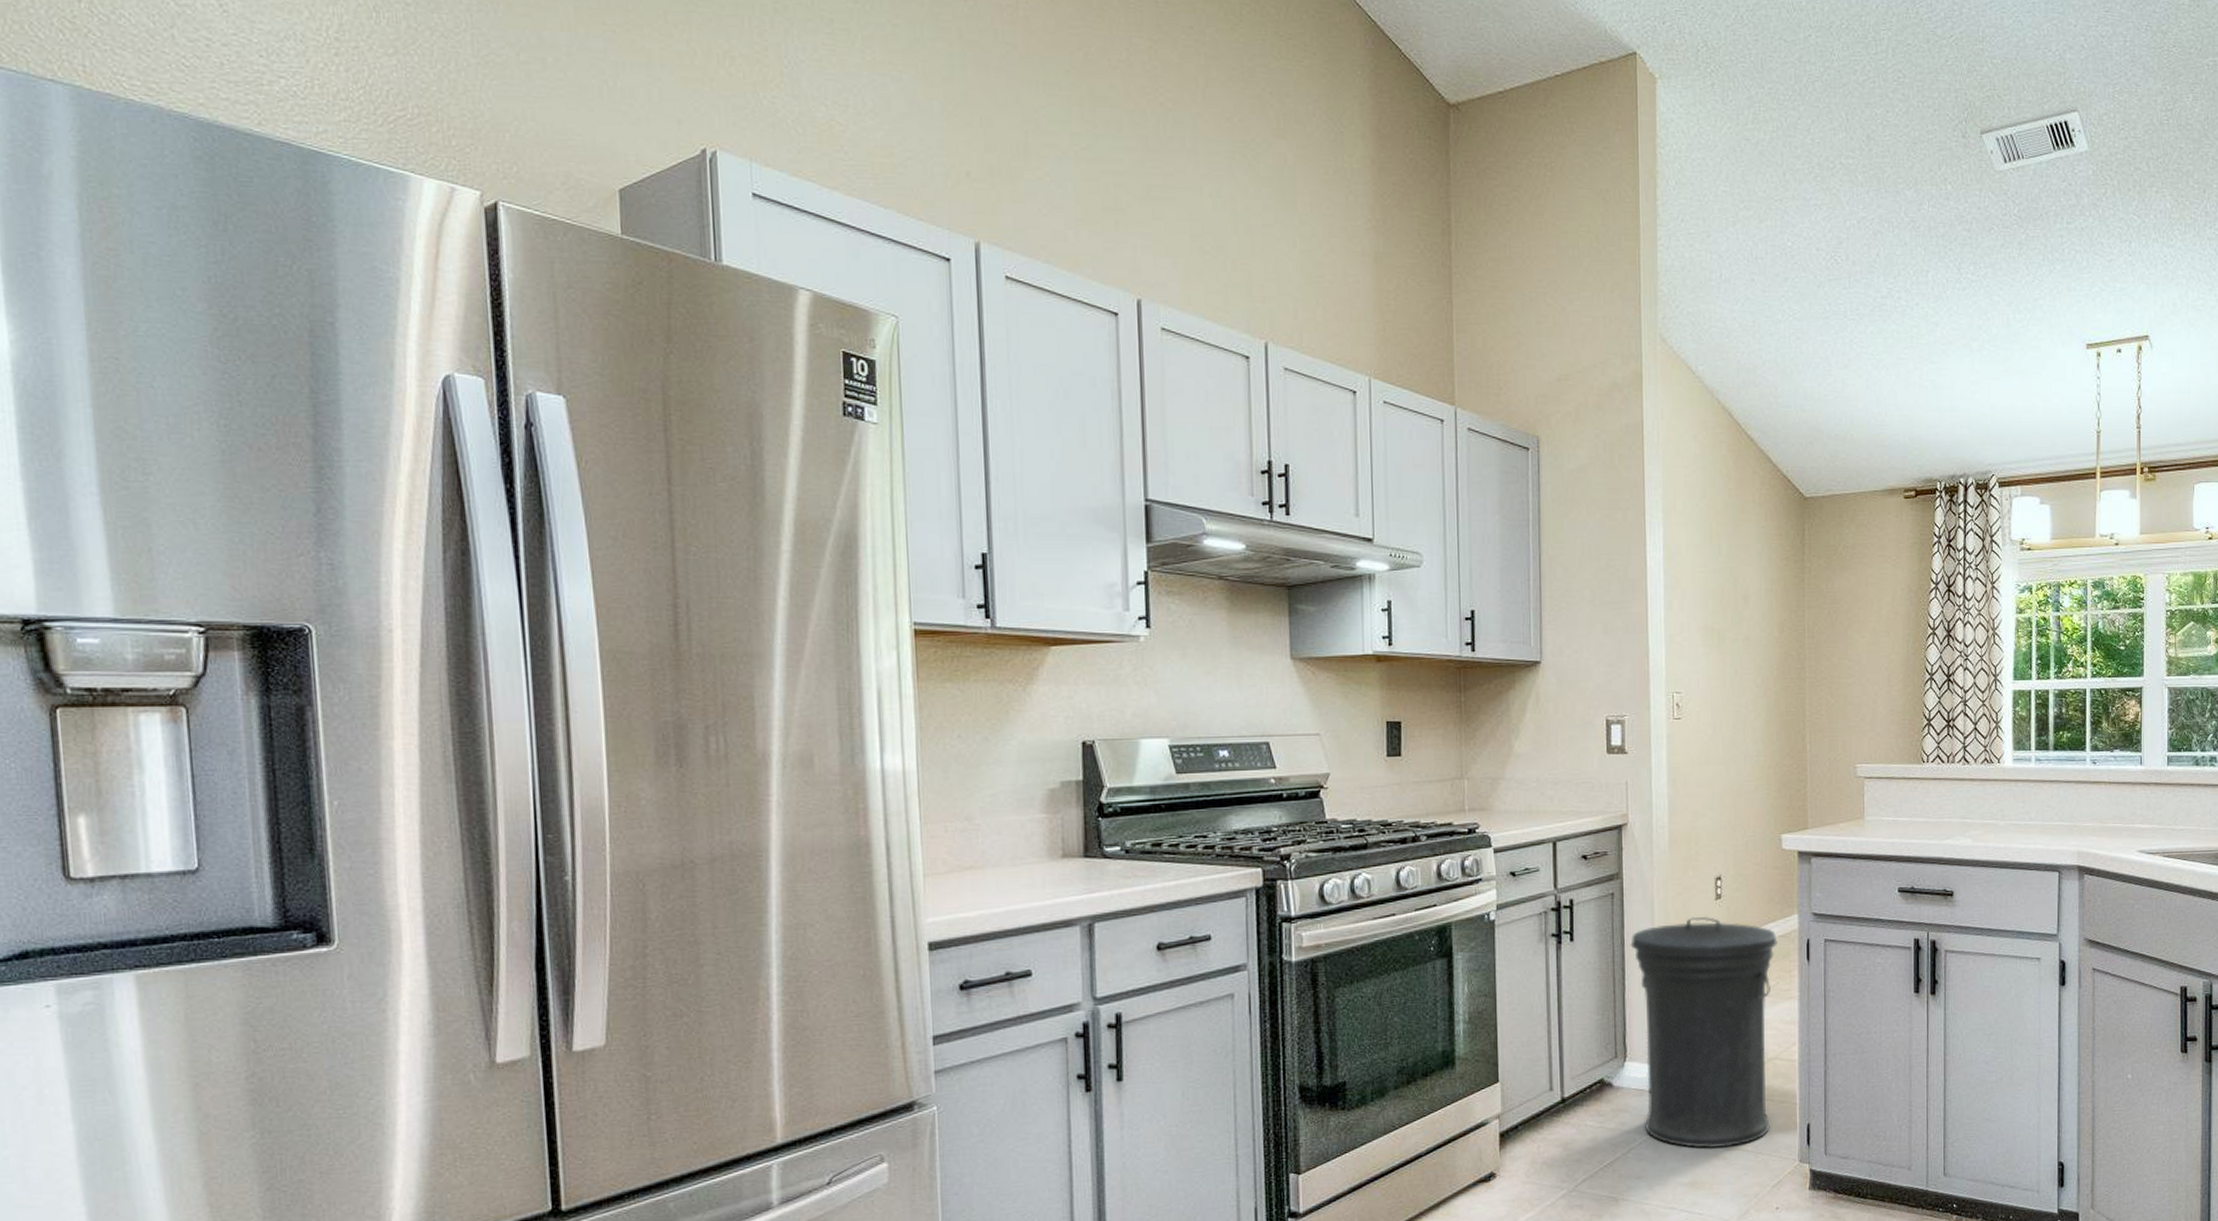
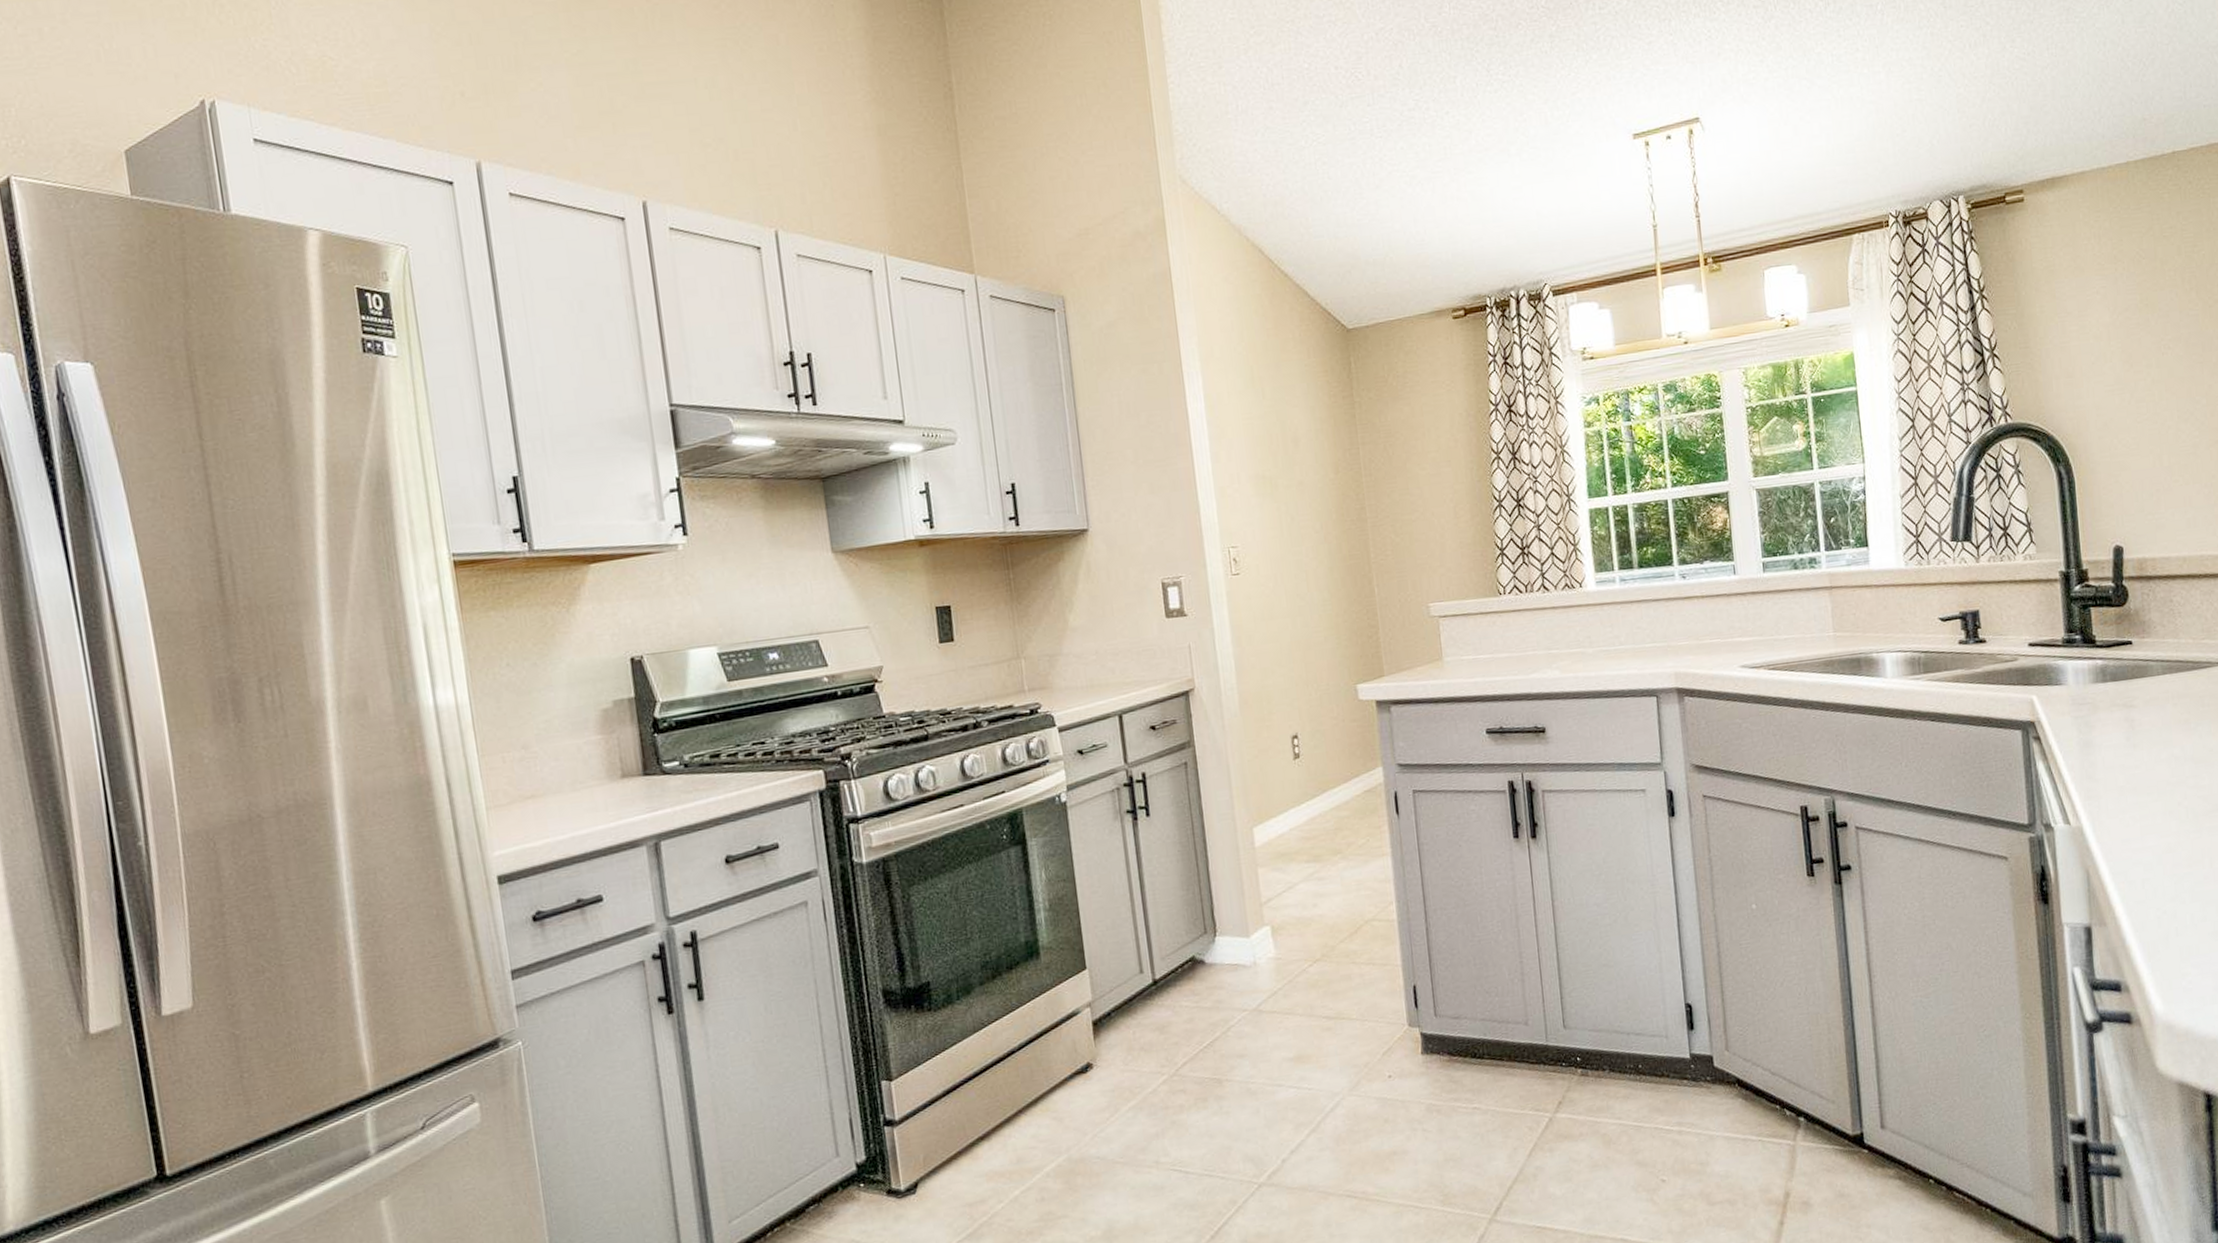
trash can: present [1630,916,1777,1149] -> none [1209,777,1374,1020]

